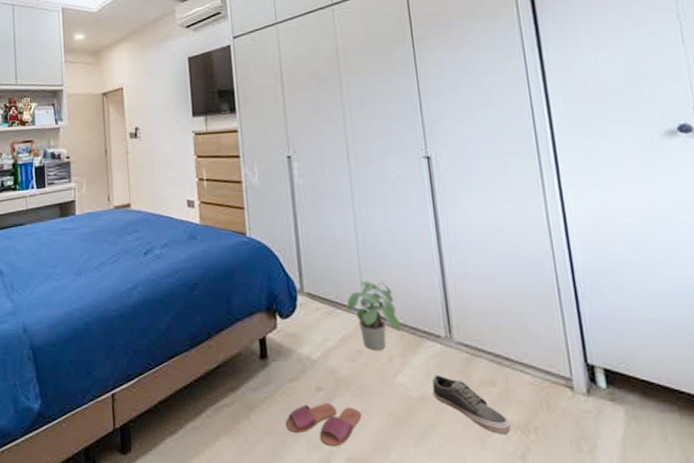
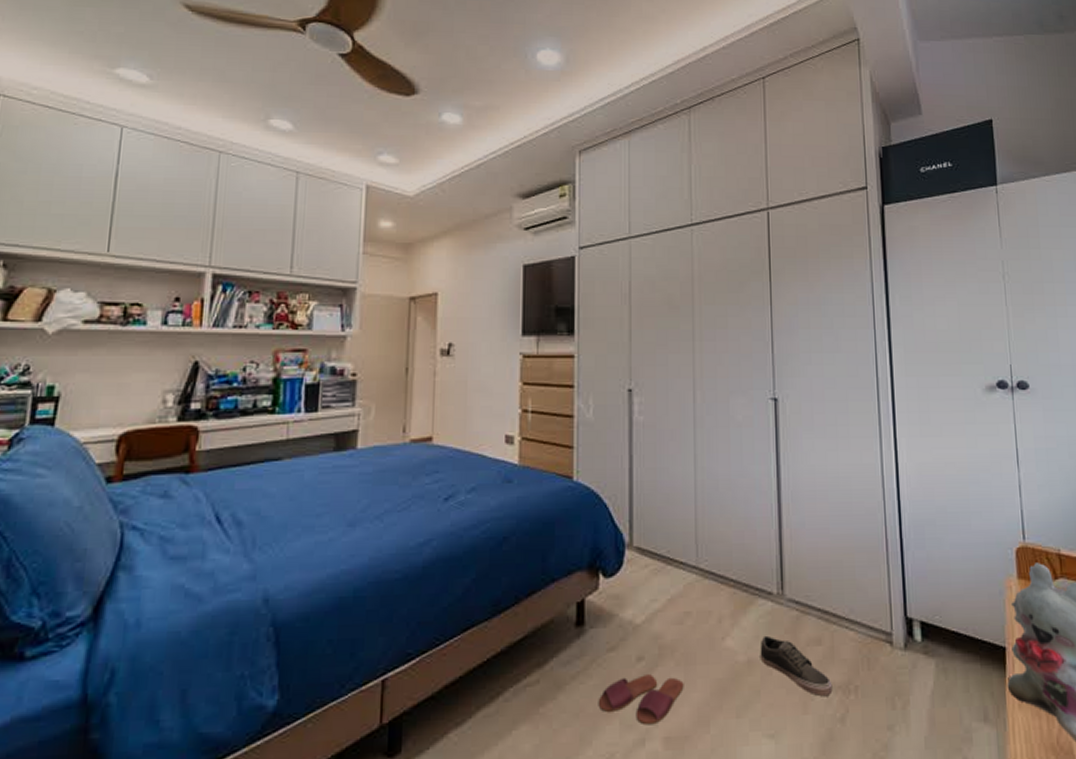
potted plant: present [347,281,401,350] -> none [679,533,733,611]

